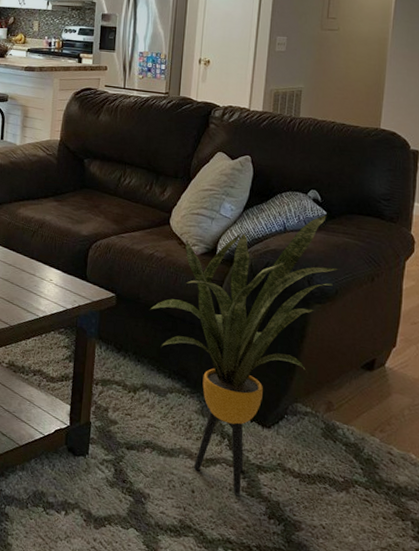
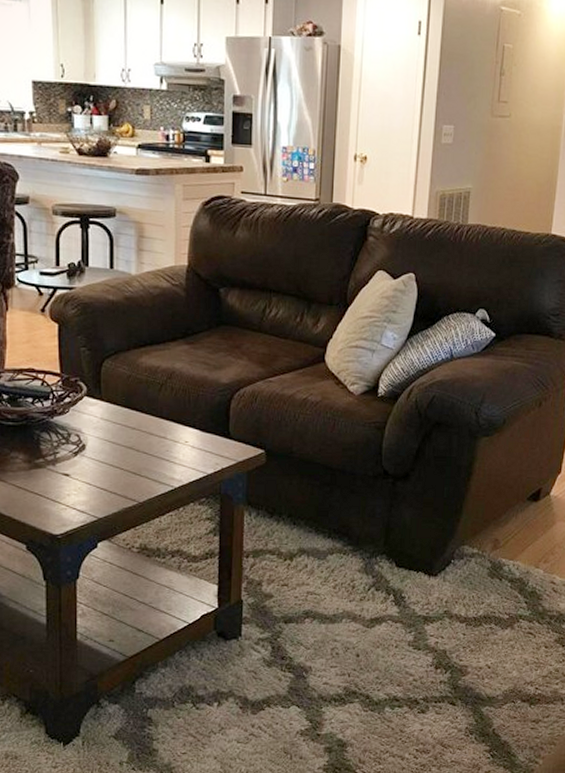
house plant: present [150,215,340,494] -> none [305,337,508,650]

